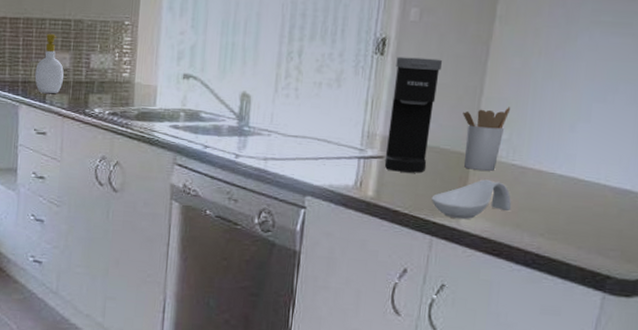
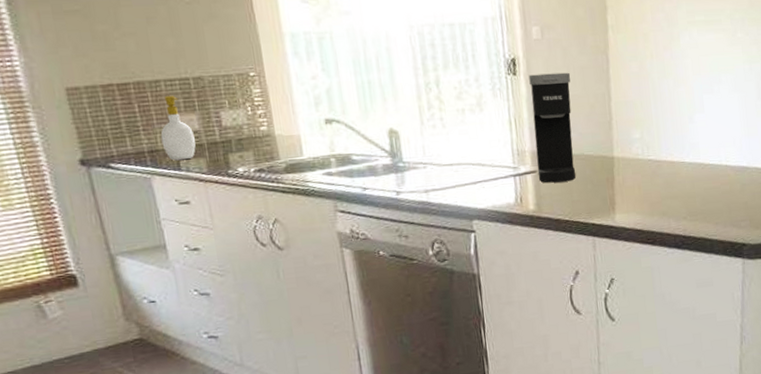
spoon rest: present [431,179,512,220] -> none [586,177,656,217]
utensil holder: present [463,107,511,171] -> none [597,108,638,170]

